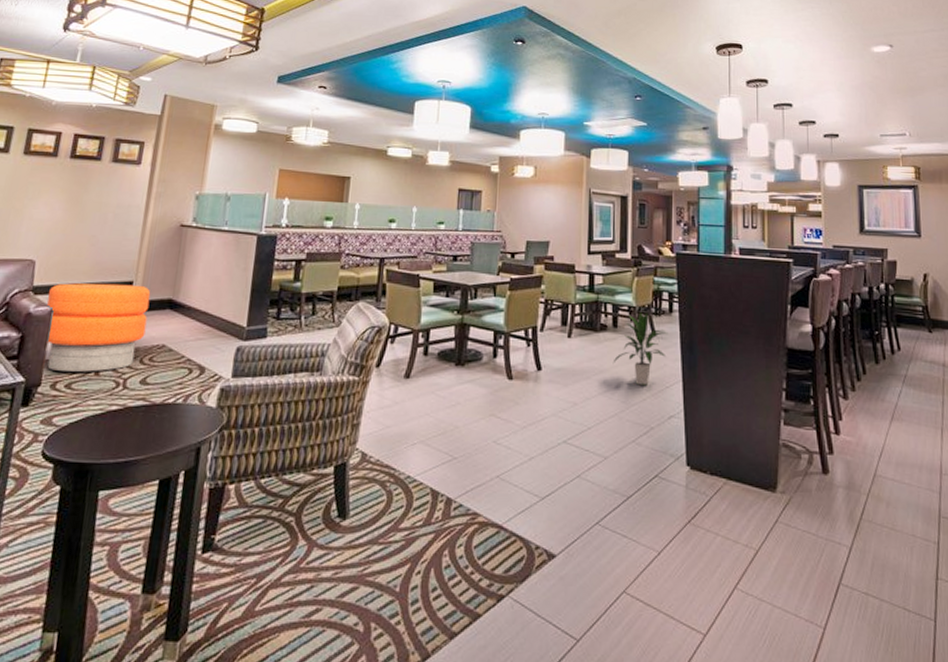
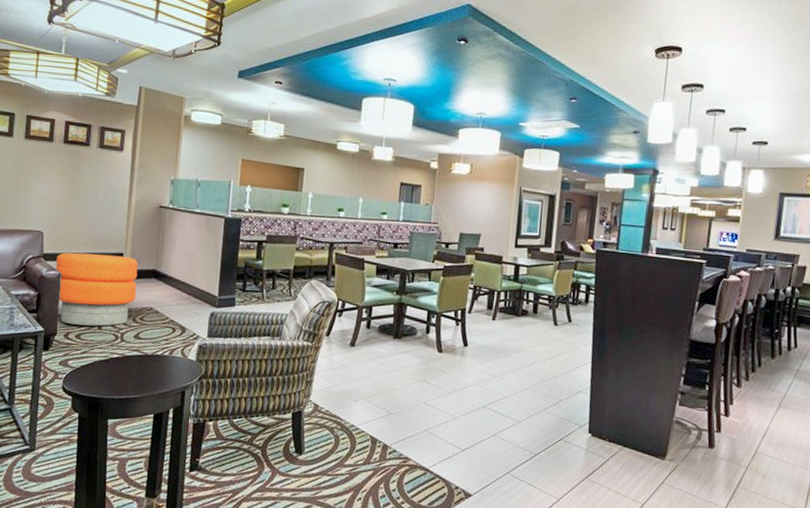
indoor plant: present [612,312,668,386] -> none [530,301,583,365]

